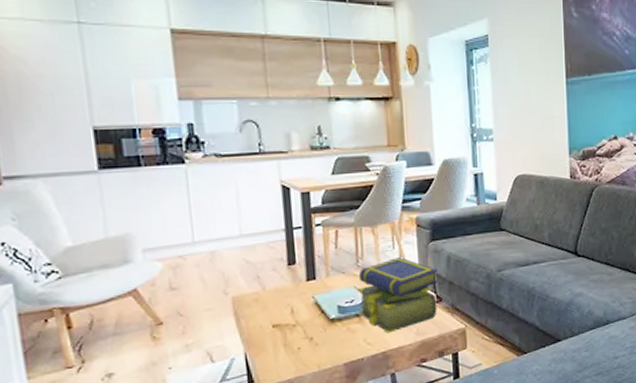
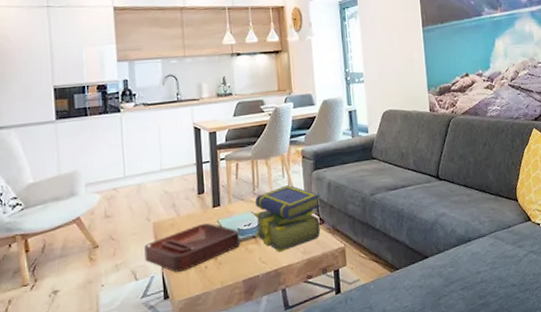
decorative tray: none [221,298,342,354] -> present [144,222,241,272]

